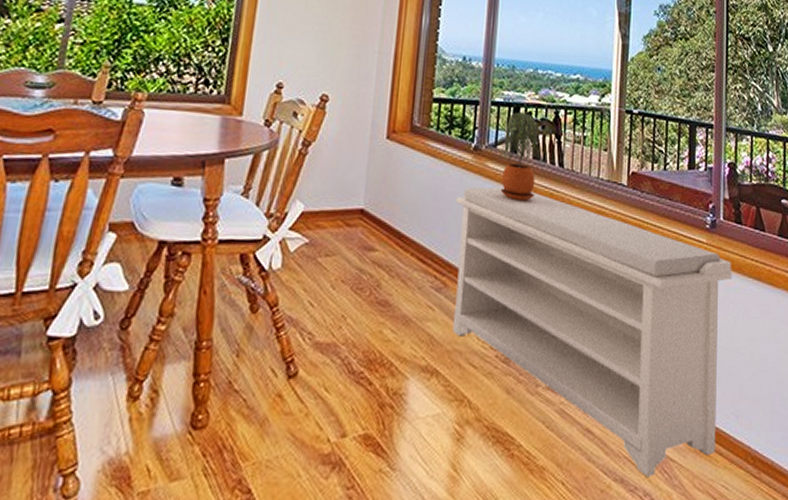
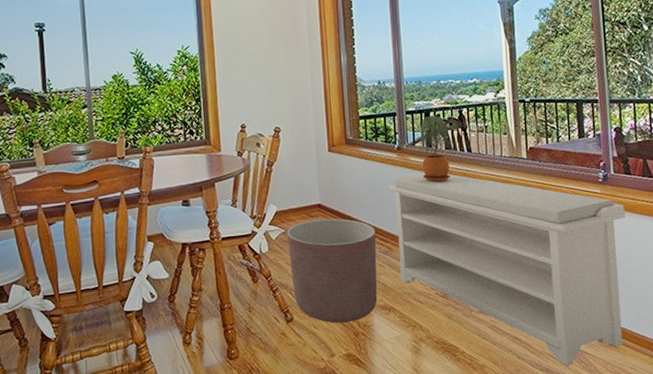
planter: none [305,230,431,387] -> present [287,218,377,323]

